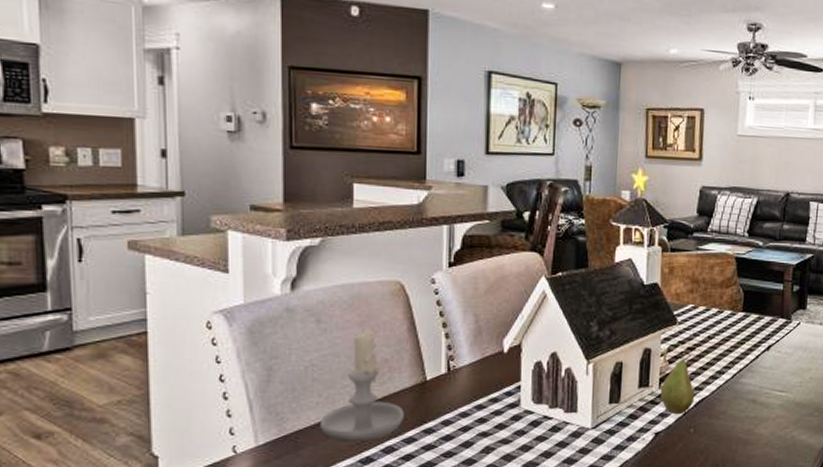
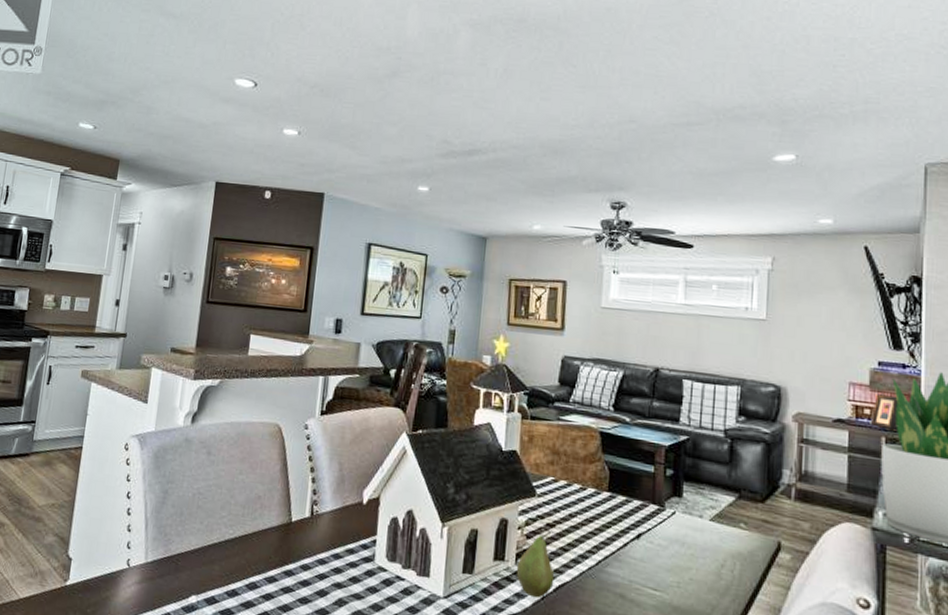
candle: present [320,327,404,443] -> none [198,463,269,574]

